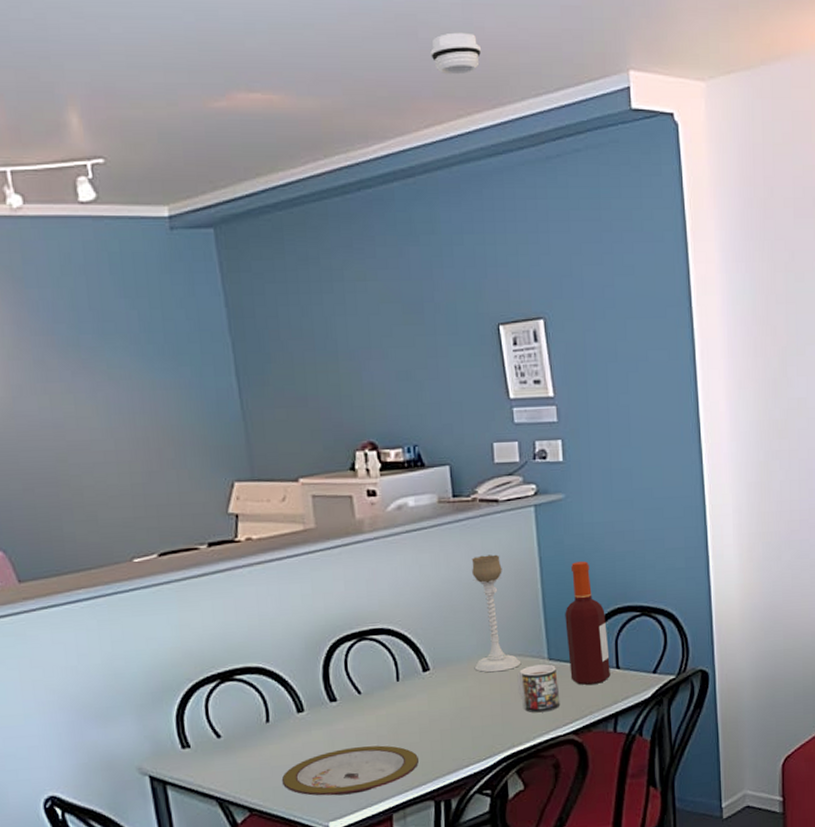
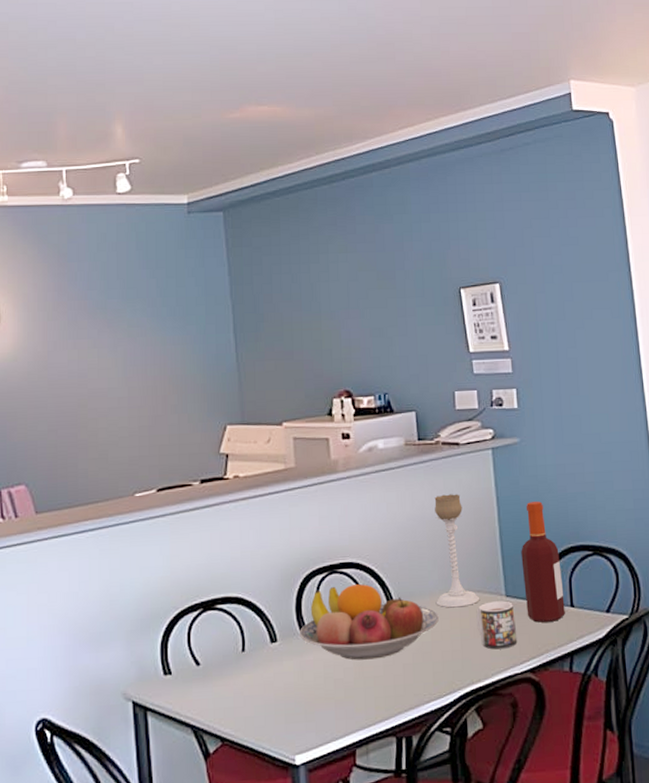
plate: present [281,745,420,796] -> none [253,678,383,728]
fruit bowl: none [328,650,478,728] -> present [300,583,439,660]
smoke detector: present [430,32,482,75] -> none [405,55,447,88]

